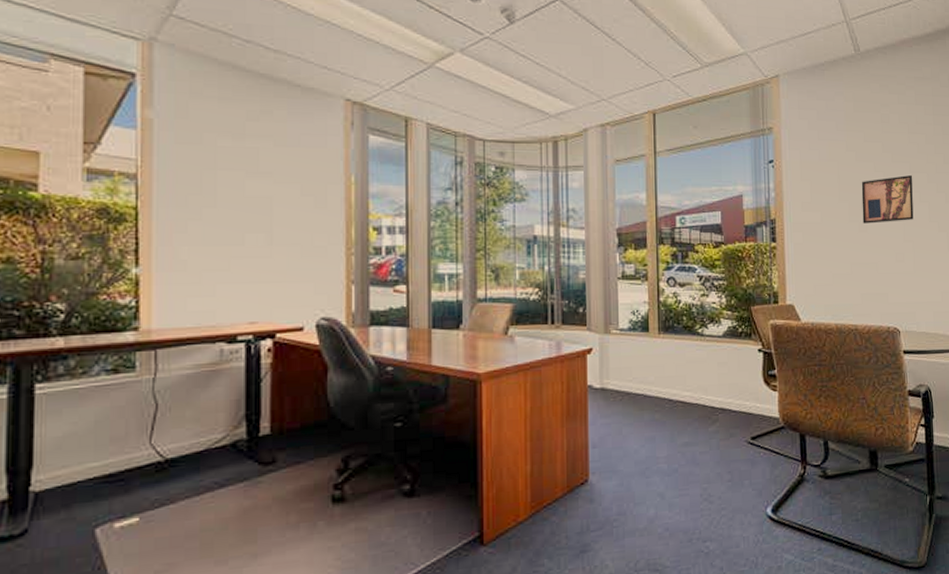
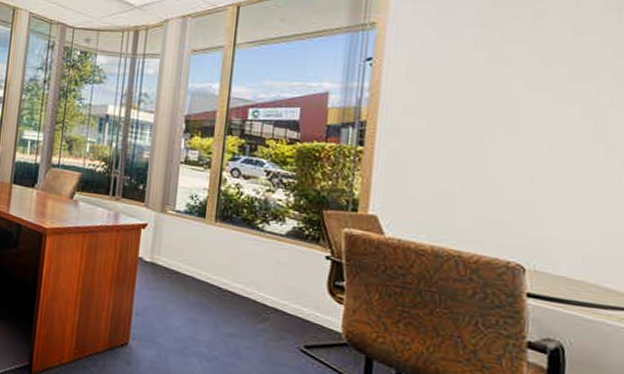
wall art: present [861,174,914,224] -> none [486,83,572,139]

